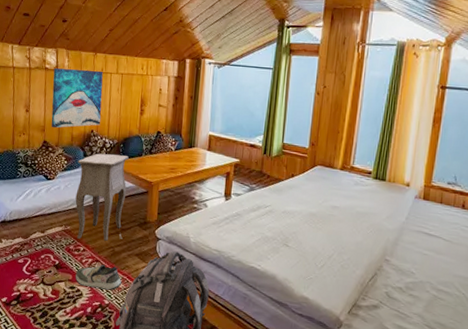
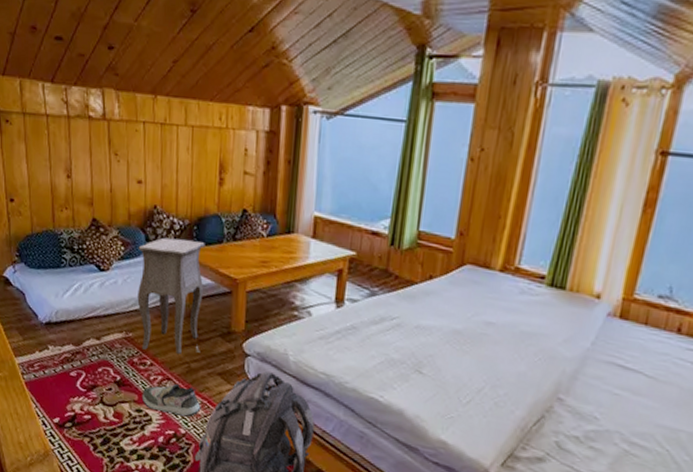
wall art: present [51,68,103,128] -> none [99,117,167,202]

